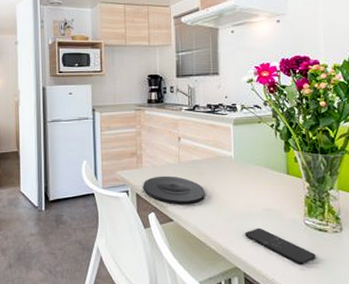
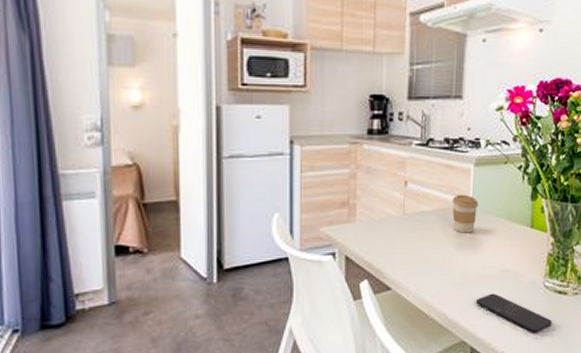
plate: present [142,176,205,205] -> none [354,232,433,269]
coffee cup: none [218,147,240,178] -> present [452,194,479,233]

